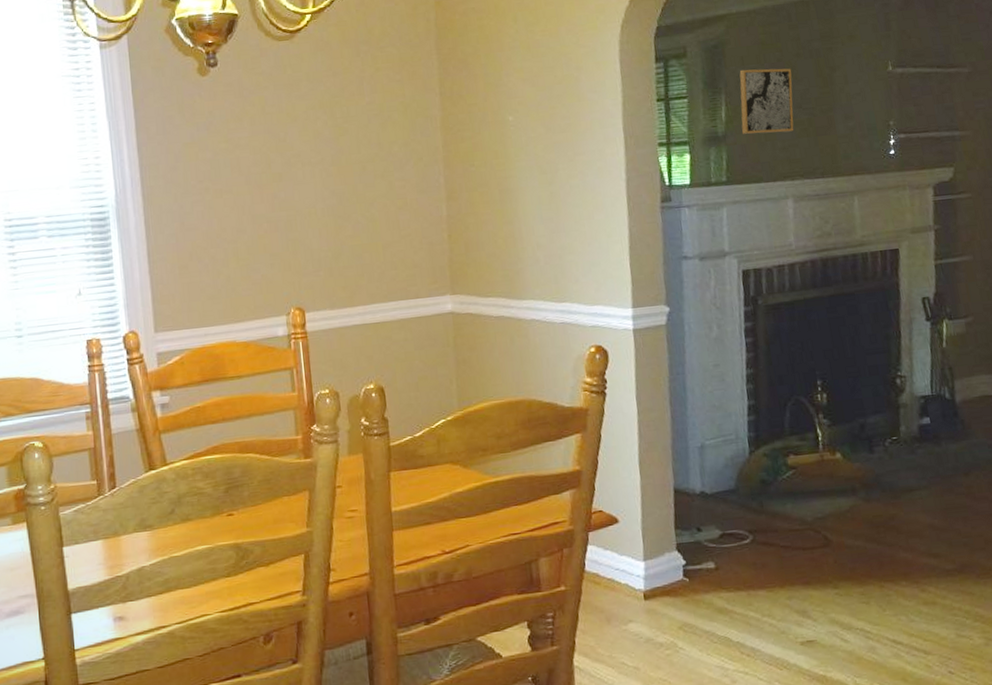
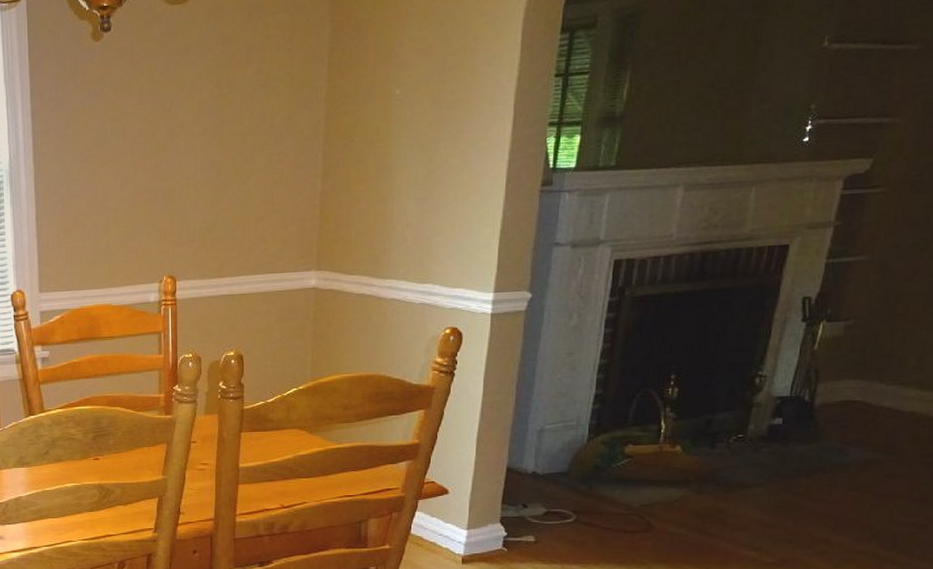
wall art: present [739,68,794,134] -> none [643,42,712,115]

